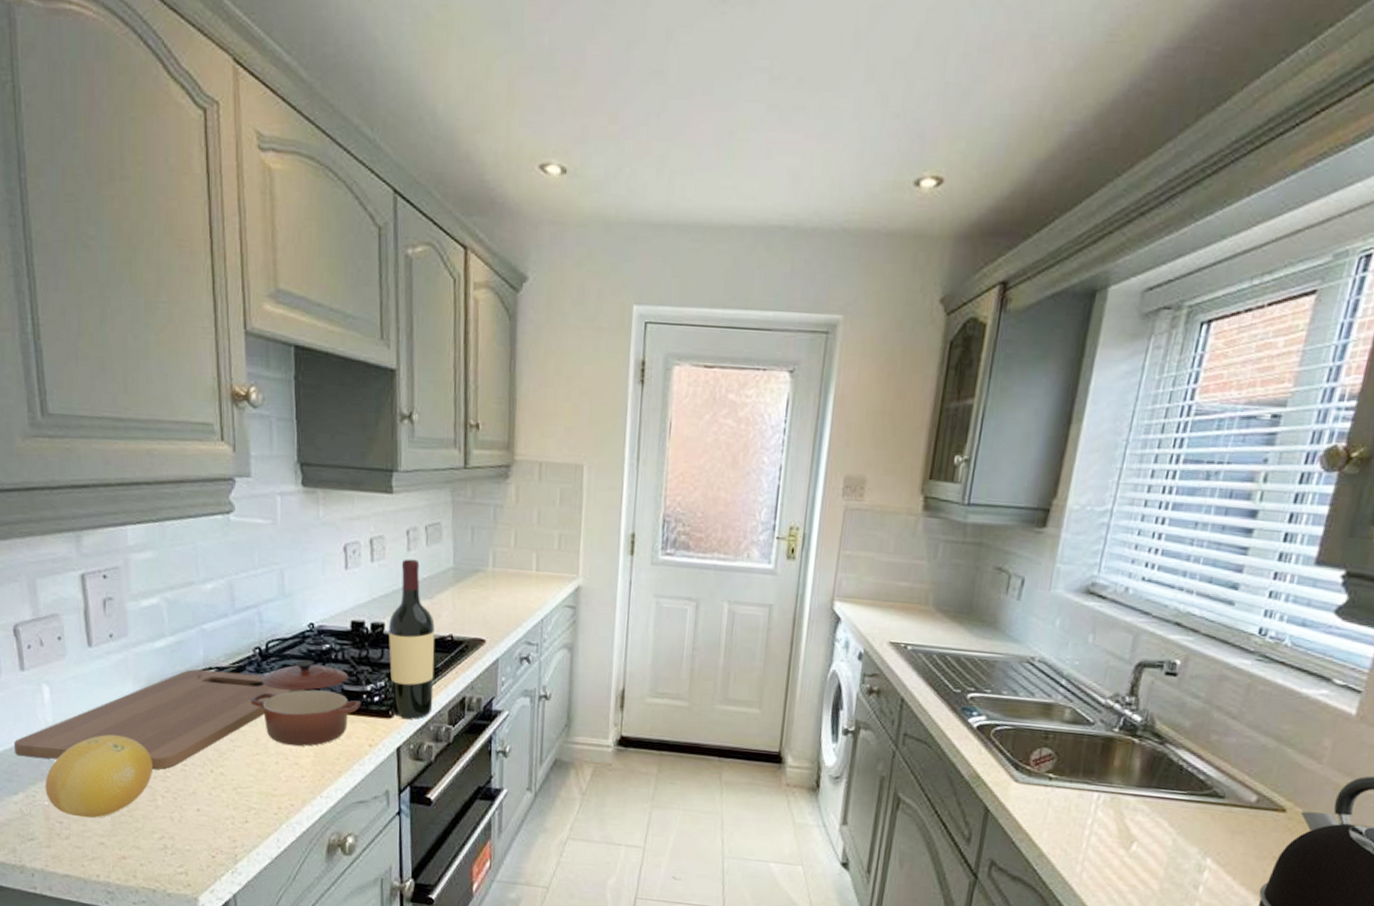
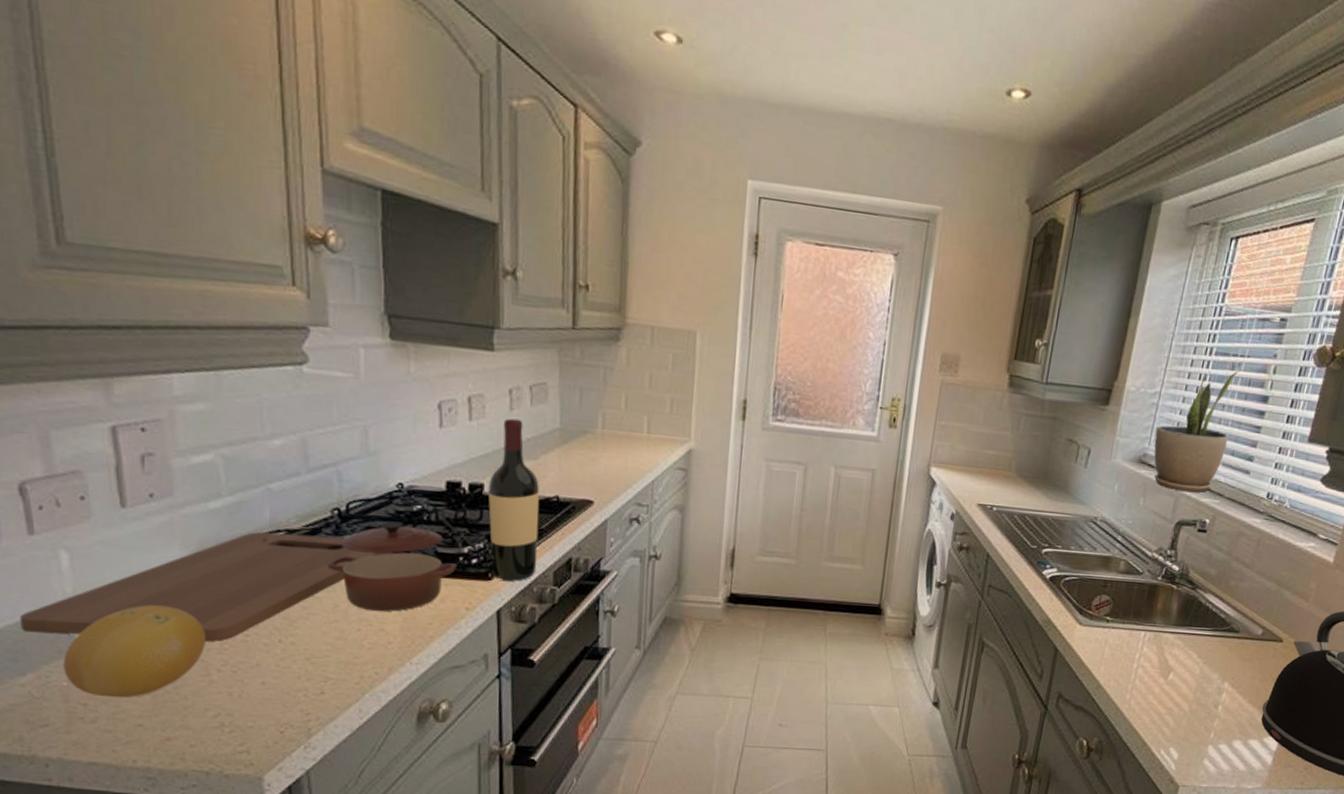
potted plant: none [1105,481,1215,628] -> present [1154,371,1238,493]

